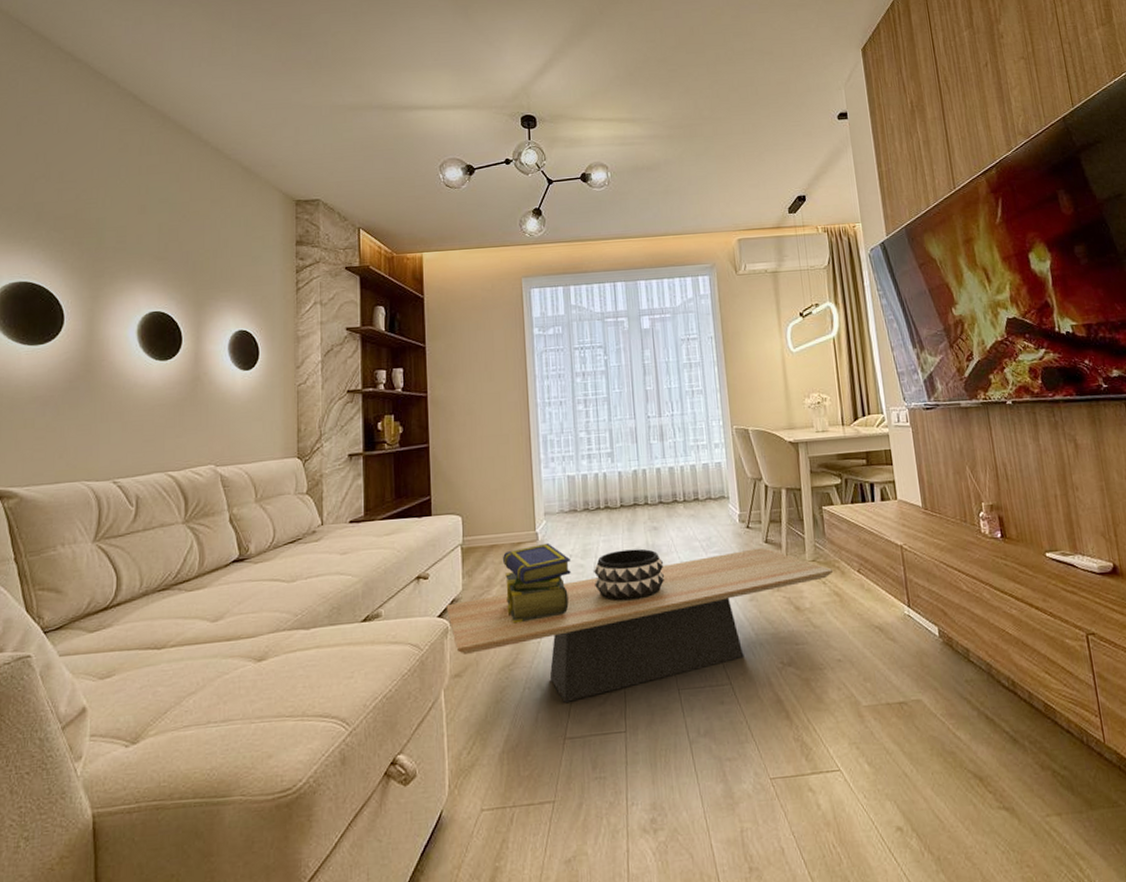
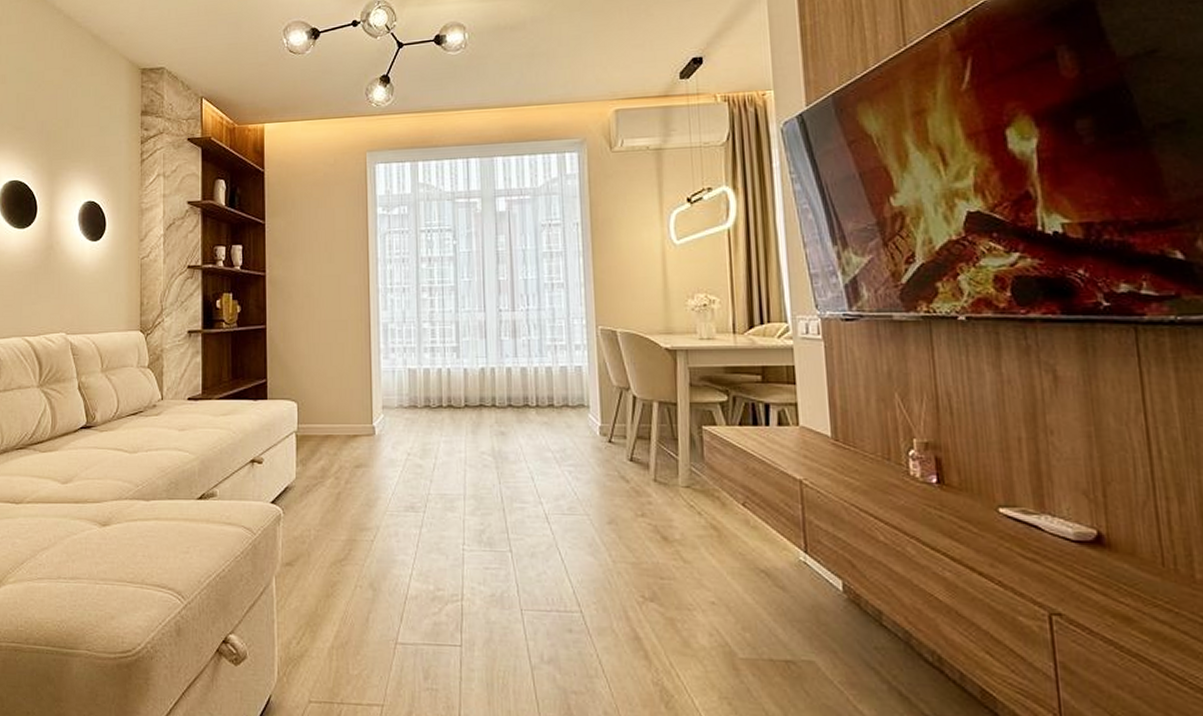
coffee table: present [446,548,834,703] -> none [279,466,712,607]
stack of books: present [503,542,571,624] -> none [338,438,408,519]
decorative bowl: present [594,548,665,601] -> none [433,453,512,509]

